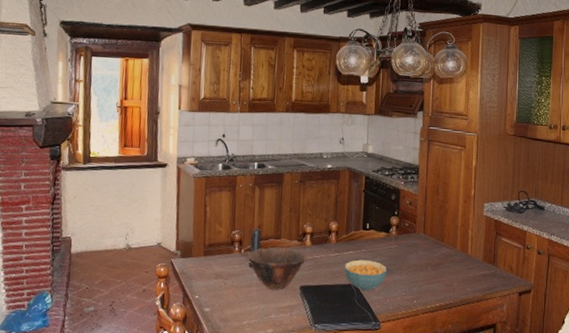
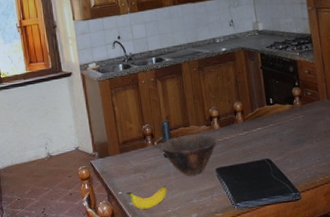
banana: none [202,296,247,317] -> present [126,185,168,209]
cereal bowl: present [345,259,387,290] -> none [255,133,298,164]

